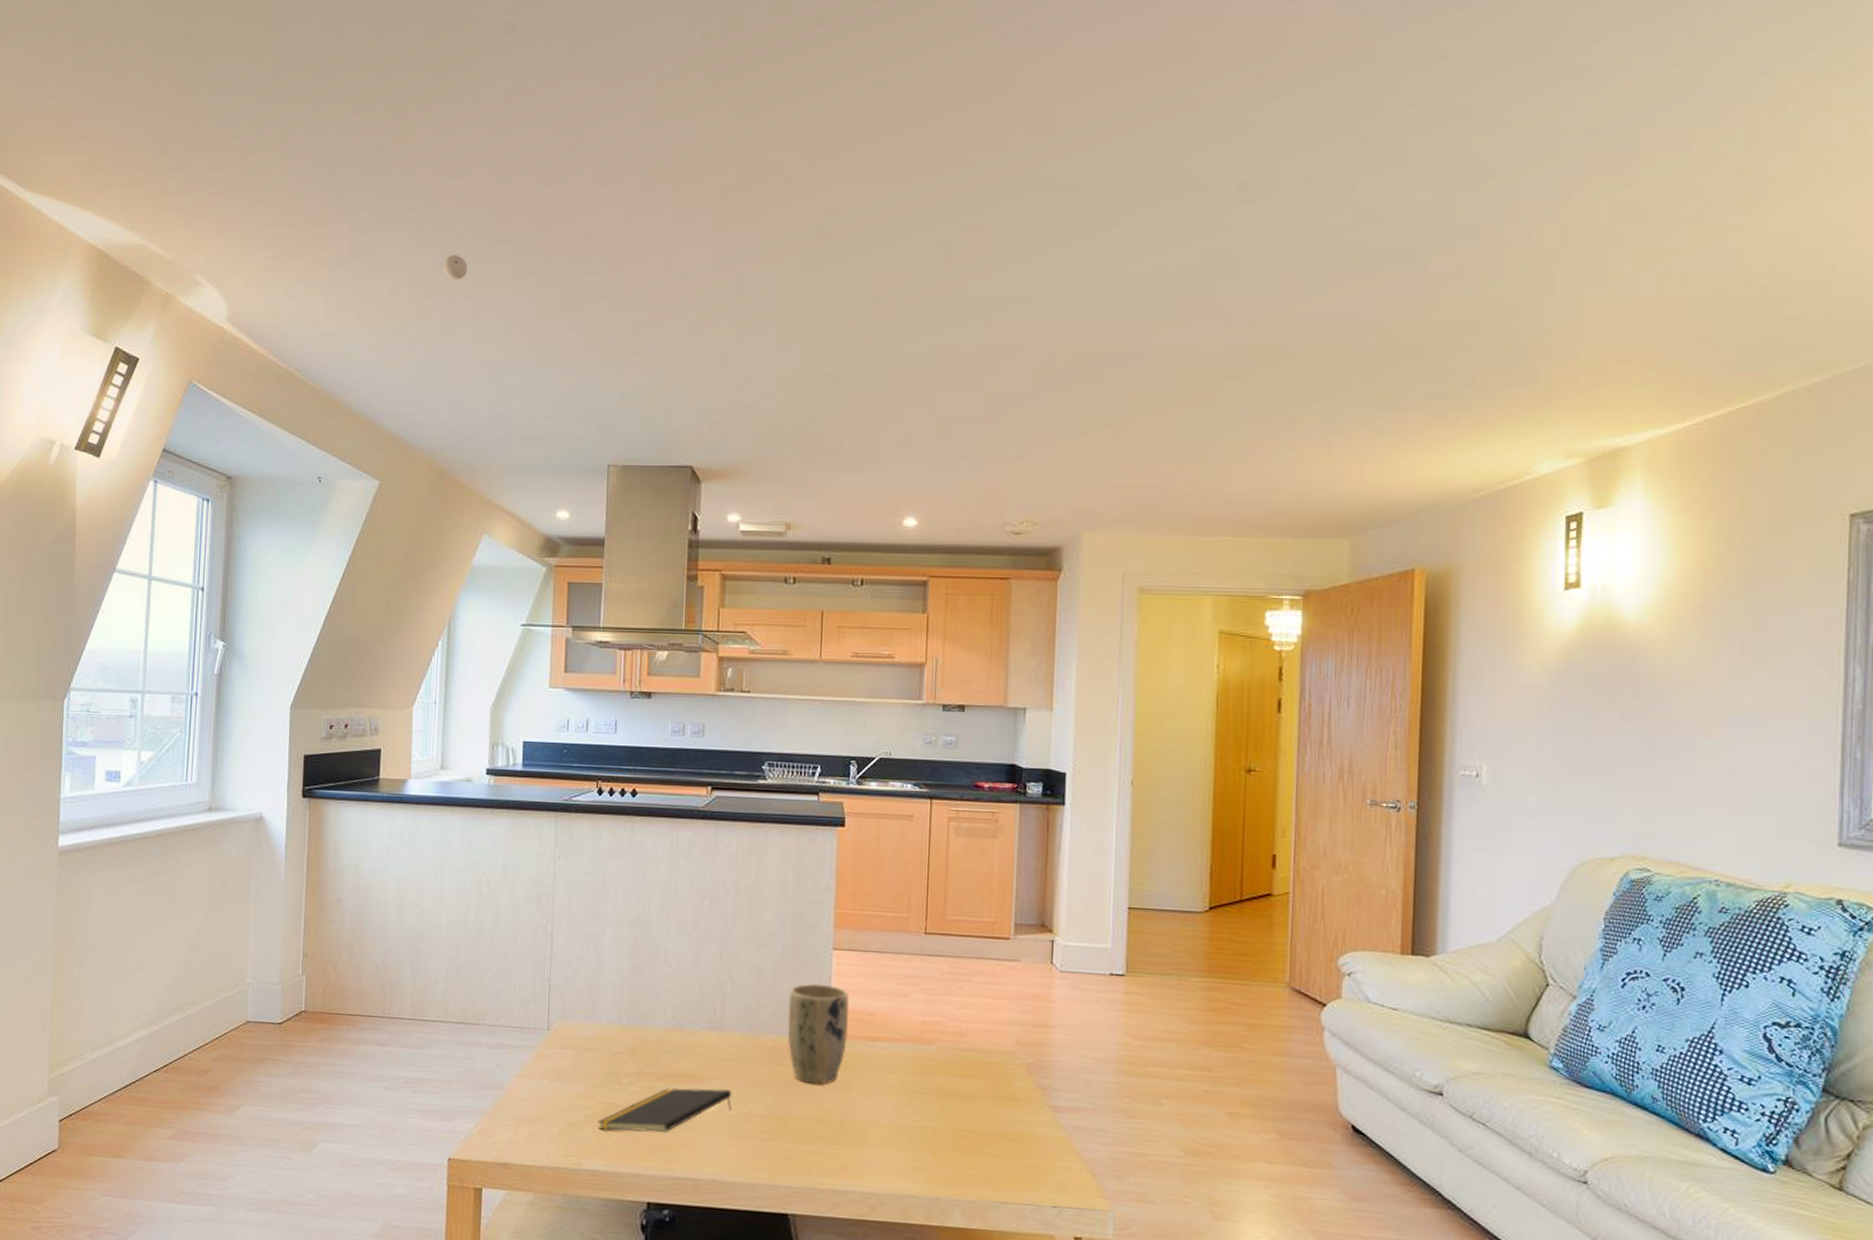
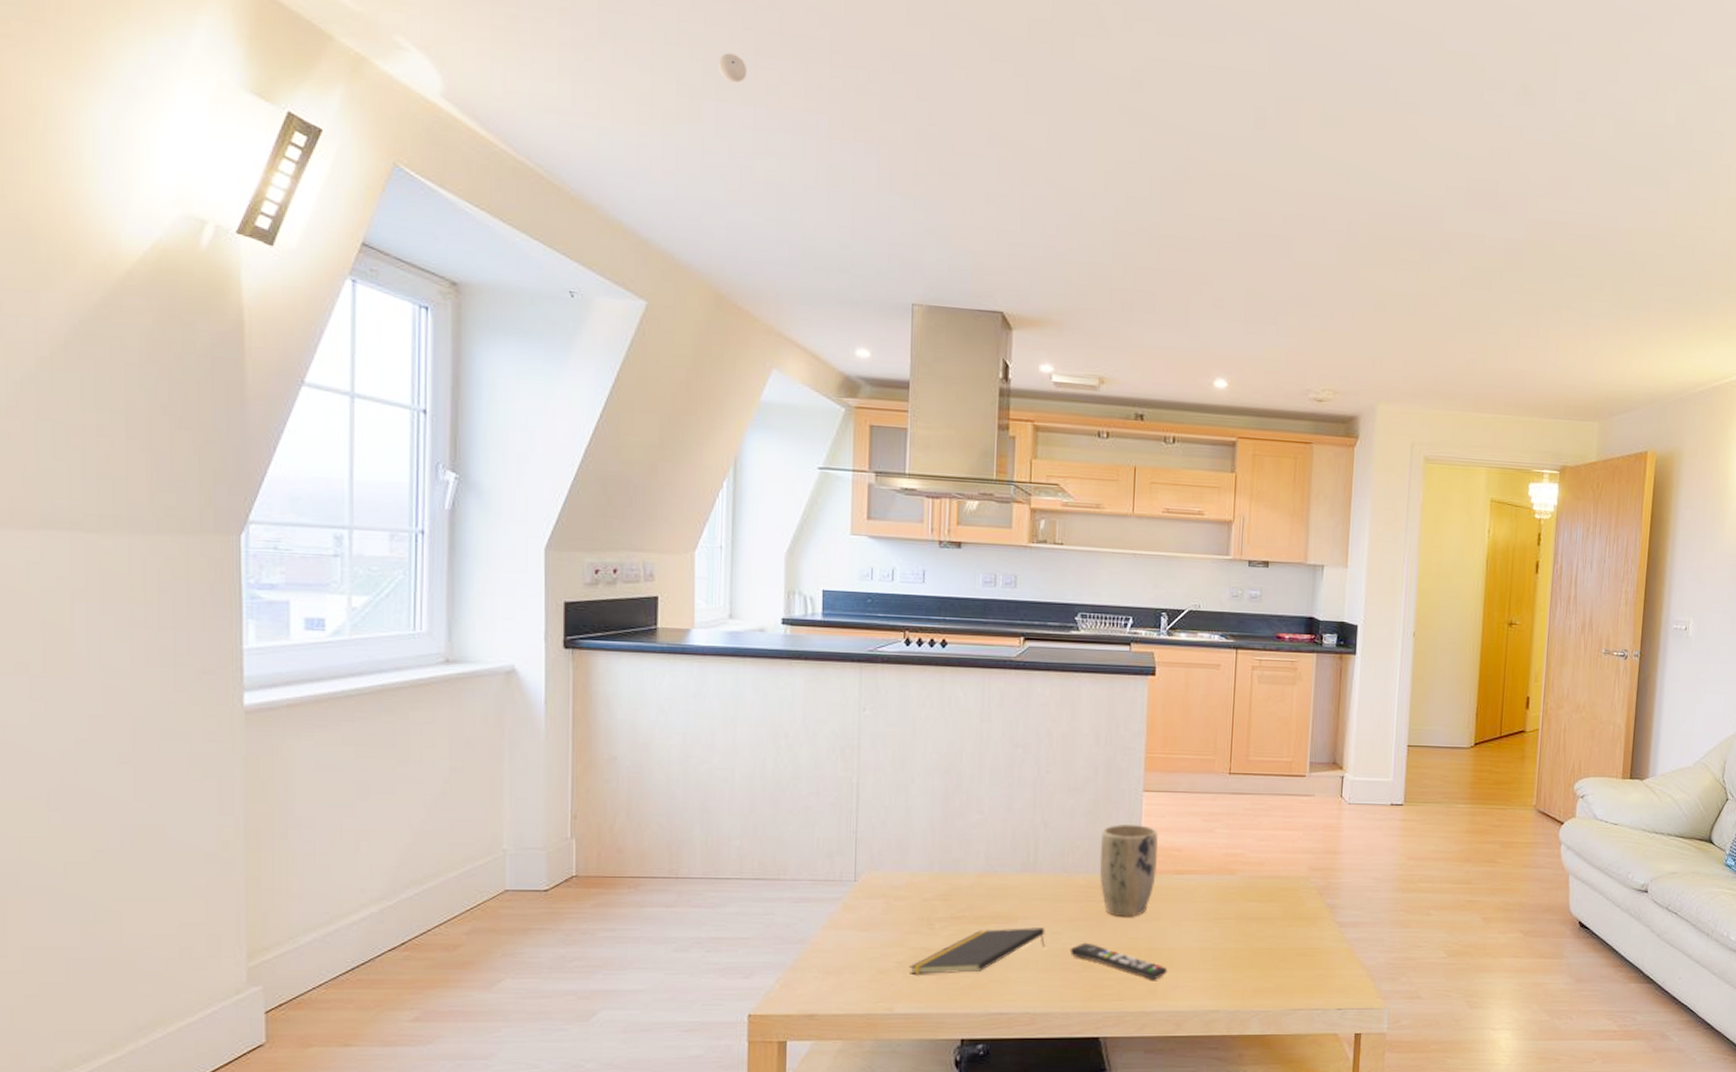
remote control: none [757,1109,860,1156] -> present [1069,942,1168,980]

